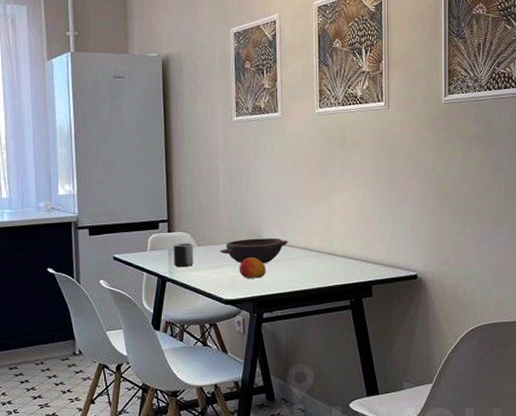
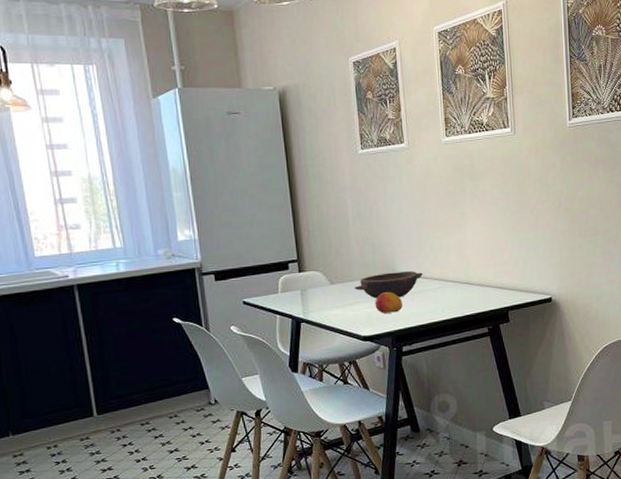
mug: present [173,243,194,267] -> none [305,282,328,307]

